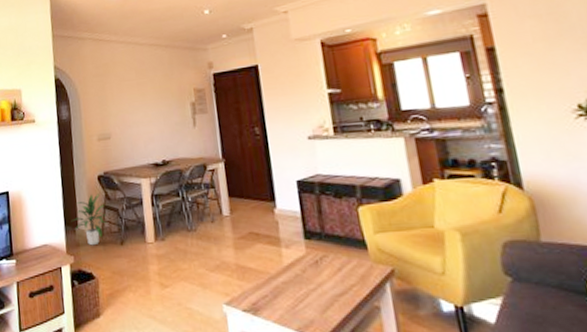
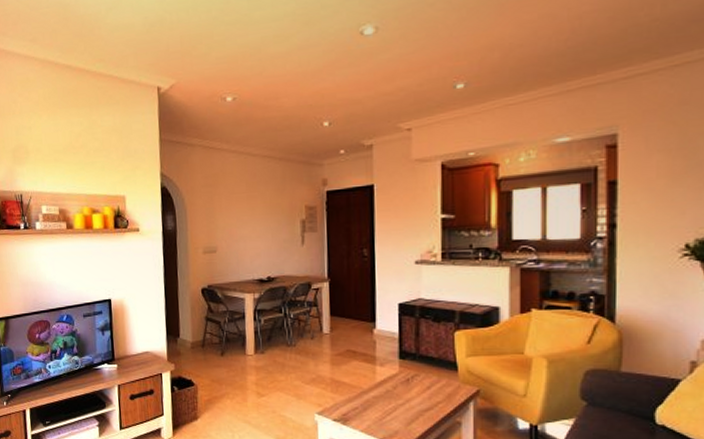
indoor plant: present [72,194,108,246] -> none [174,306,210,355]

